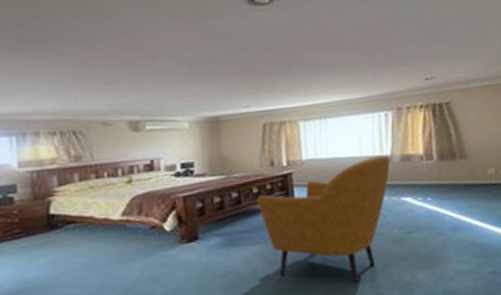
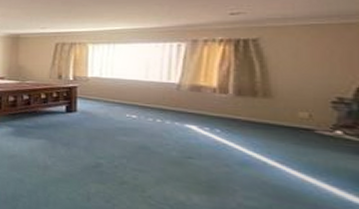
armchair: present [257,155,391,282] -> none [44,82,178,189]

